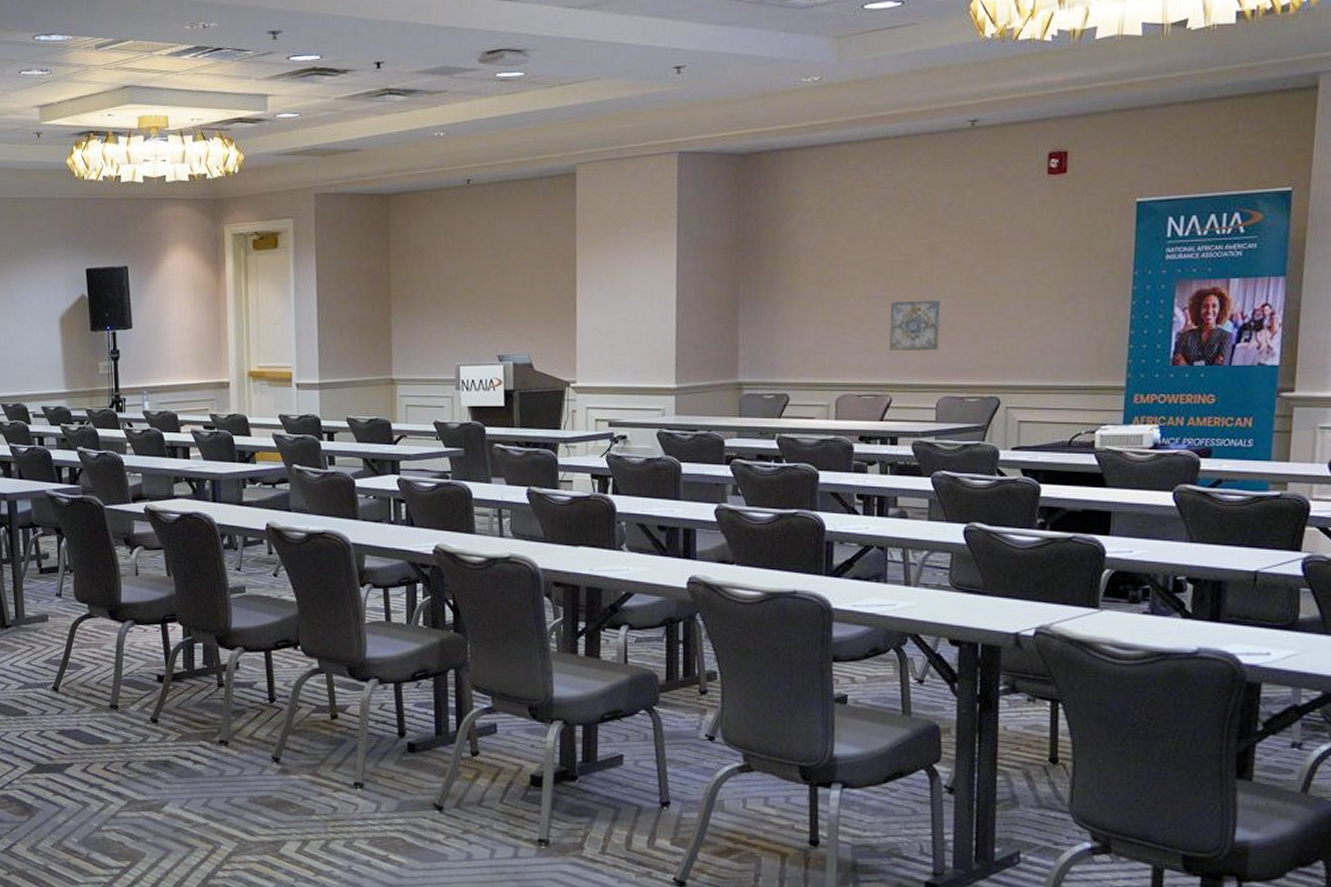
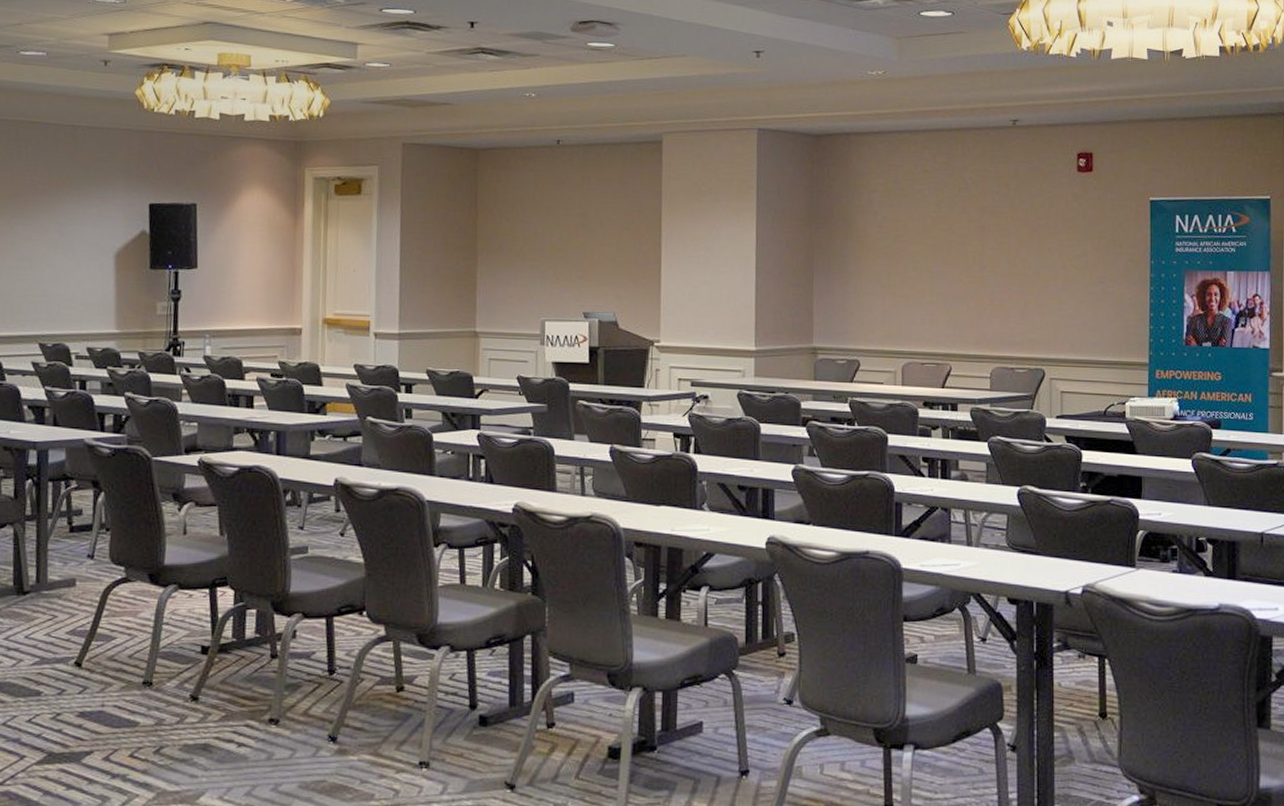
wall art: present [890,300,940,351] -> none [949,277,991,324]

